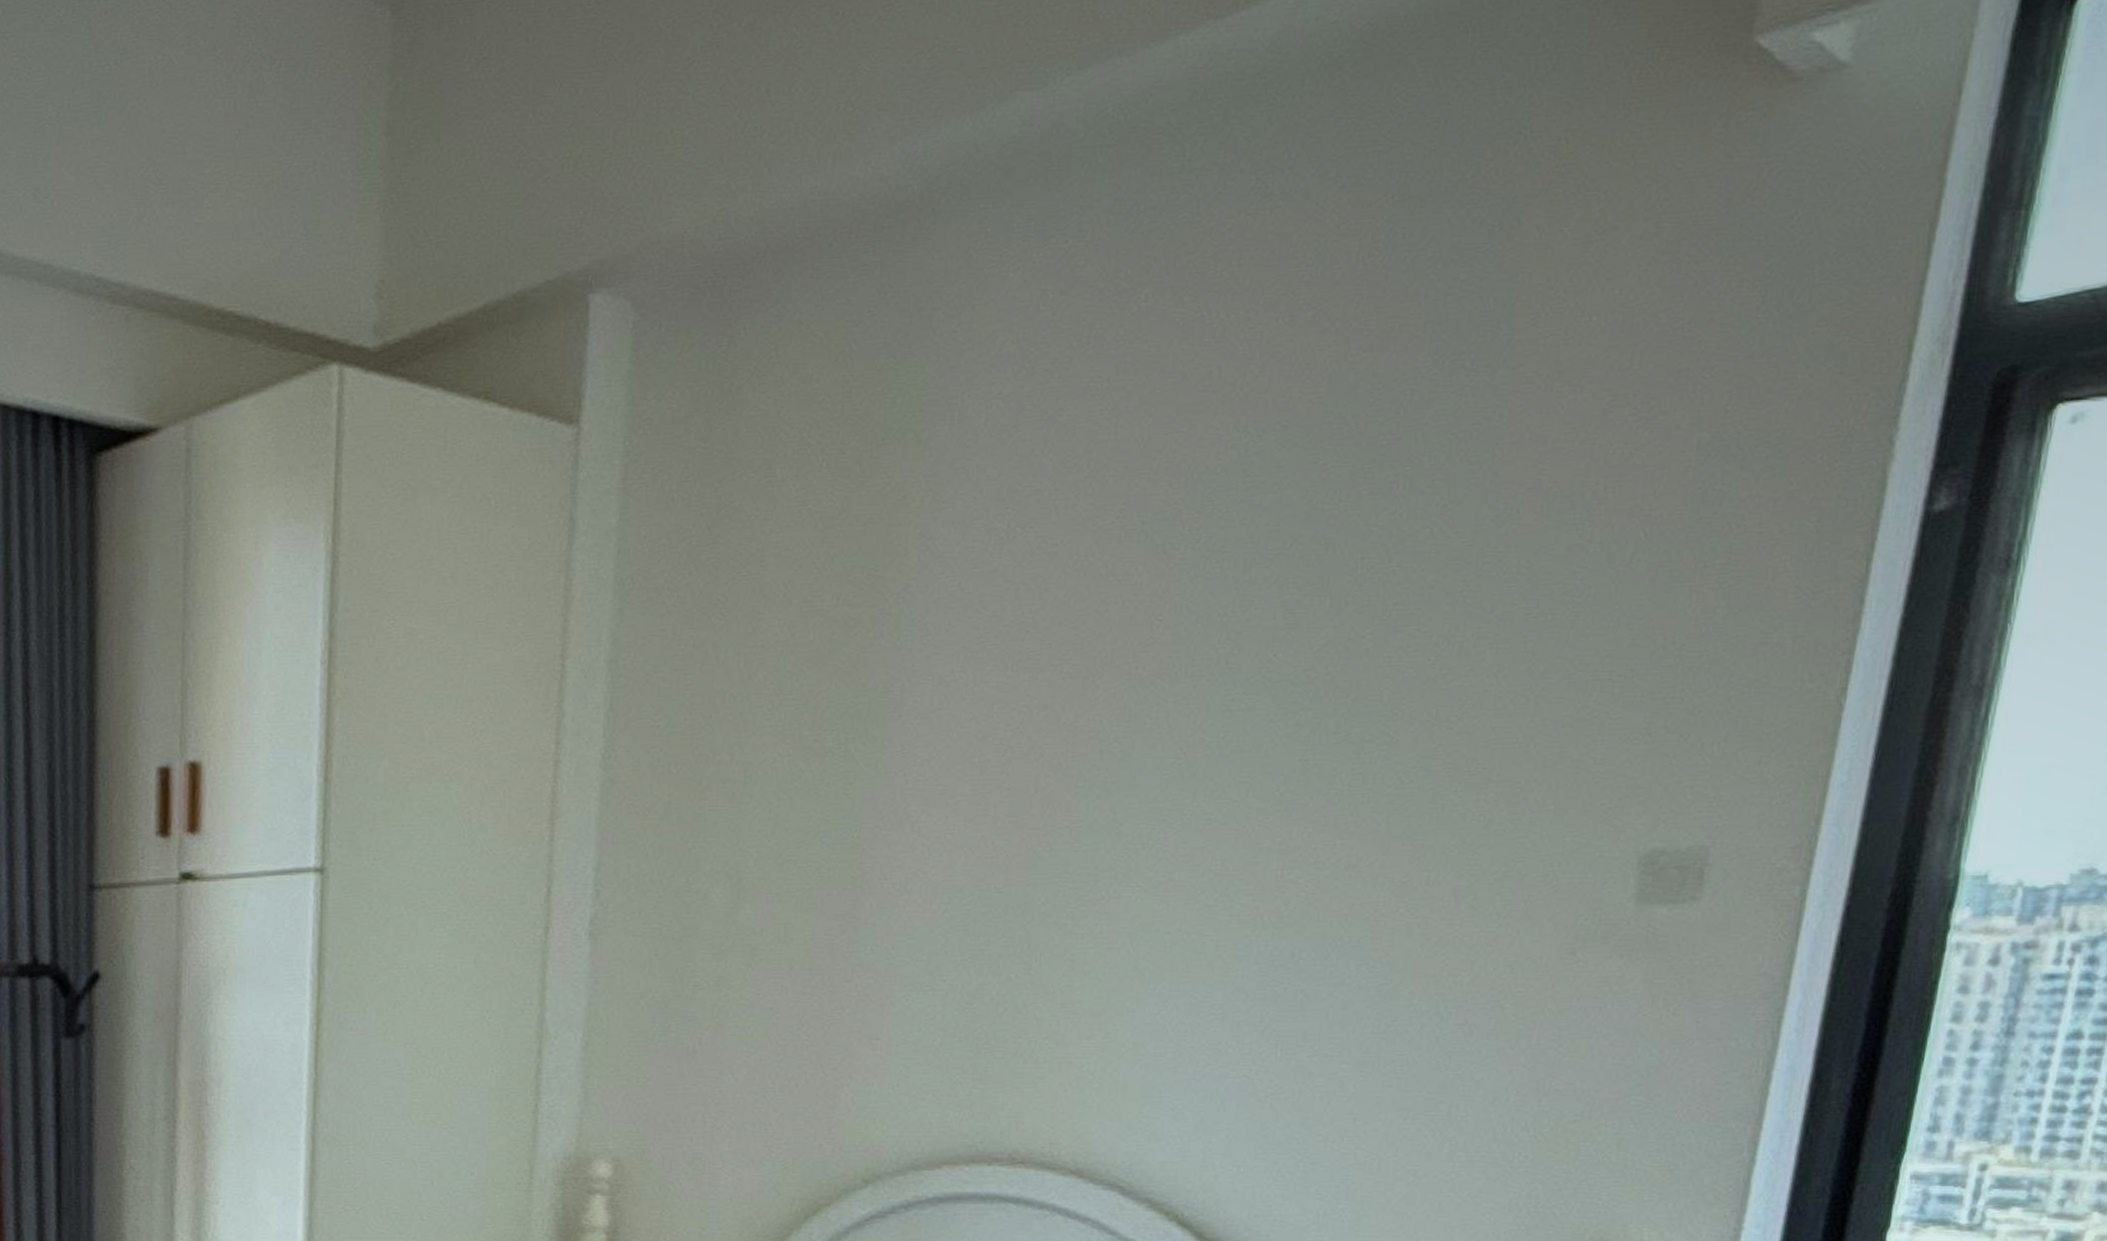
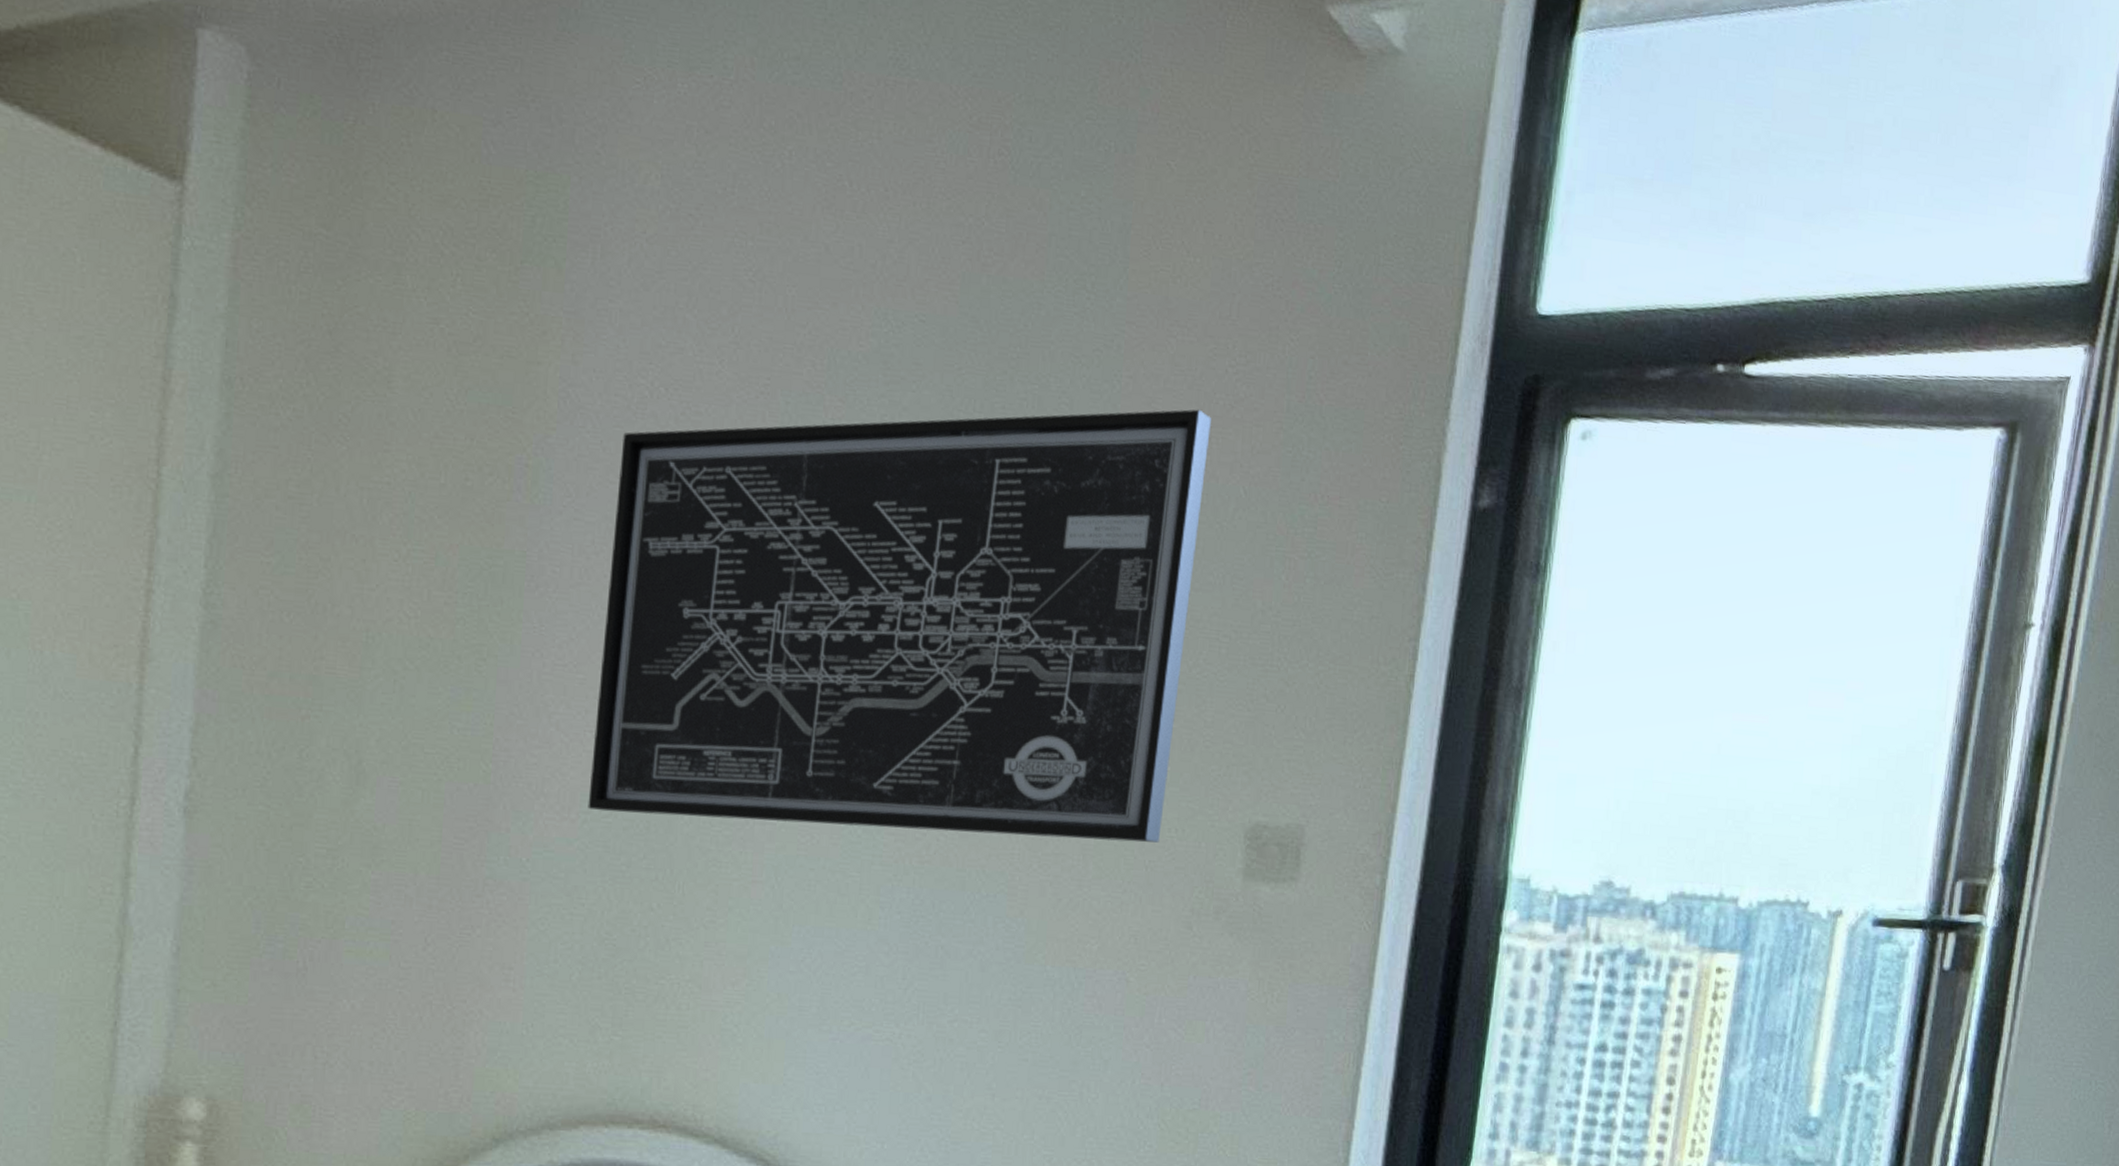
wall art: none [948,462,1607,901] -> present [588,409,1211,843]

